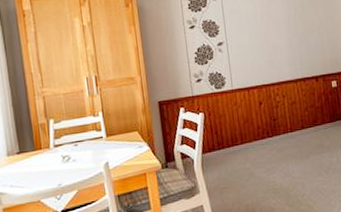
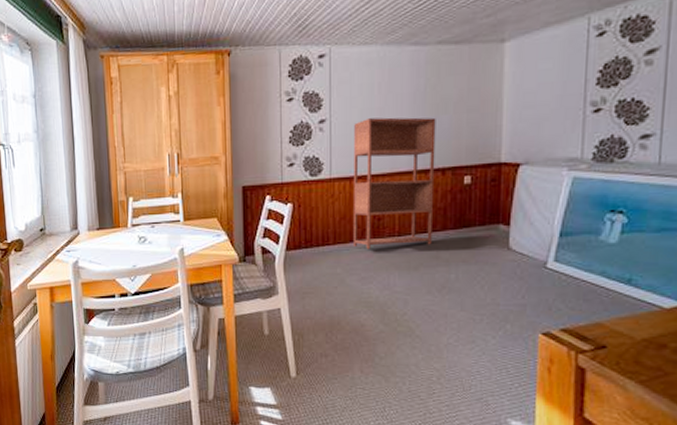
bookshelf: none [246,38,316,145] -> present [354,117,436,249]

